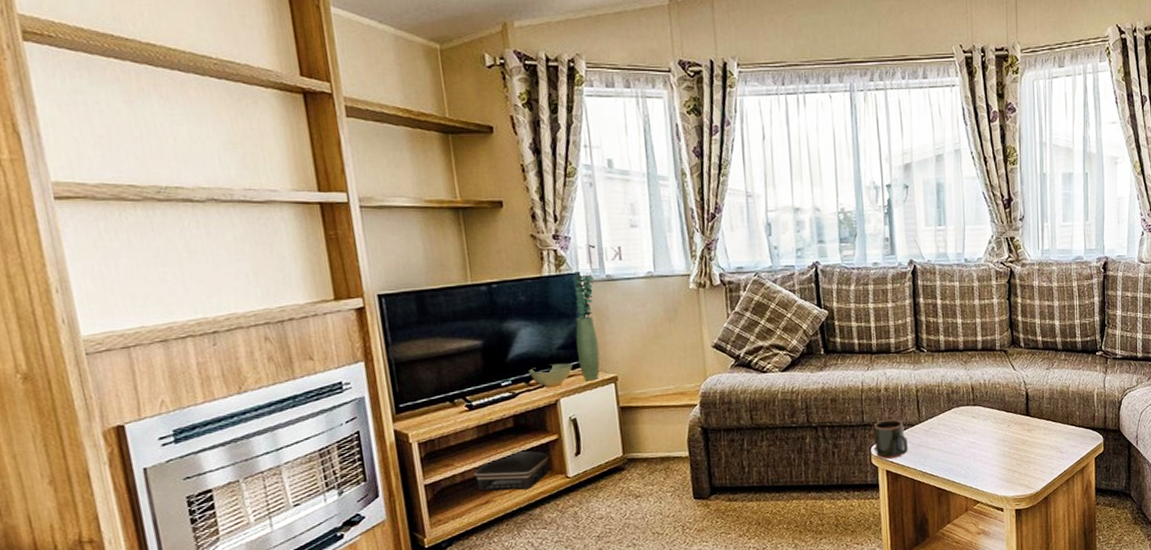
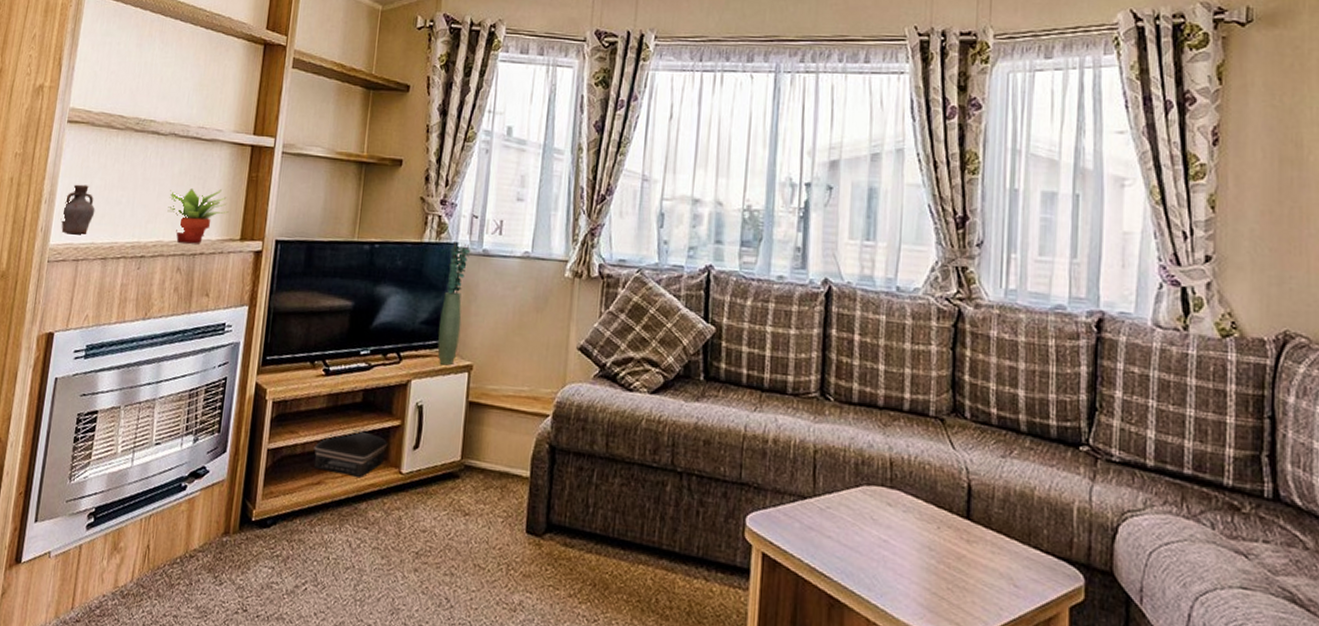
vase: none [85,266,134,322] -> present [60,184,95,235]
succulent plant: none [228,252,312,313] -> present [168,189,229,245]
bowl: present [529,363,573,388] -> none [388,339,431,366]
mug: present [873,419,908,459] -> none [751,482,795,538]

